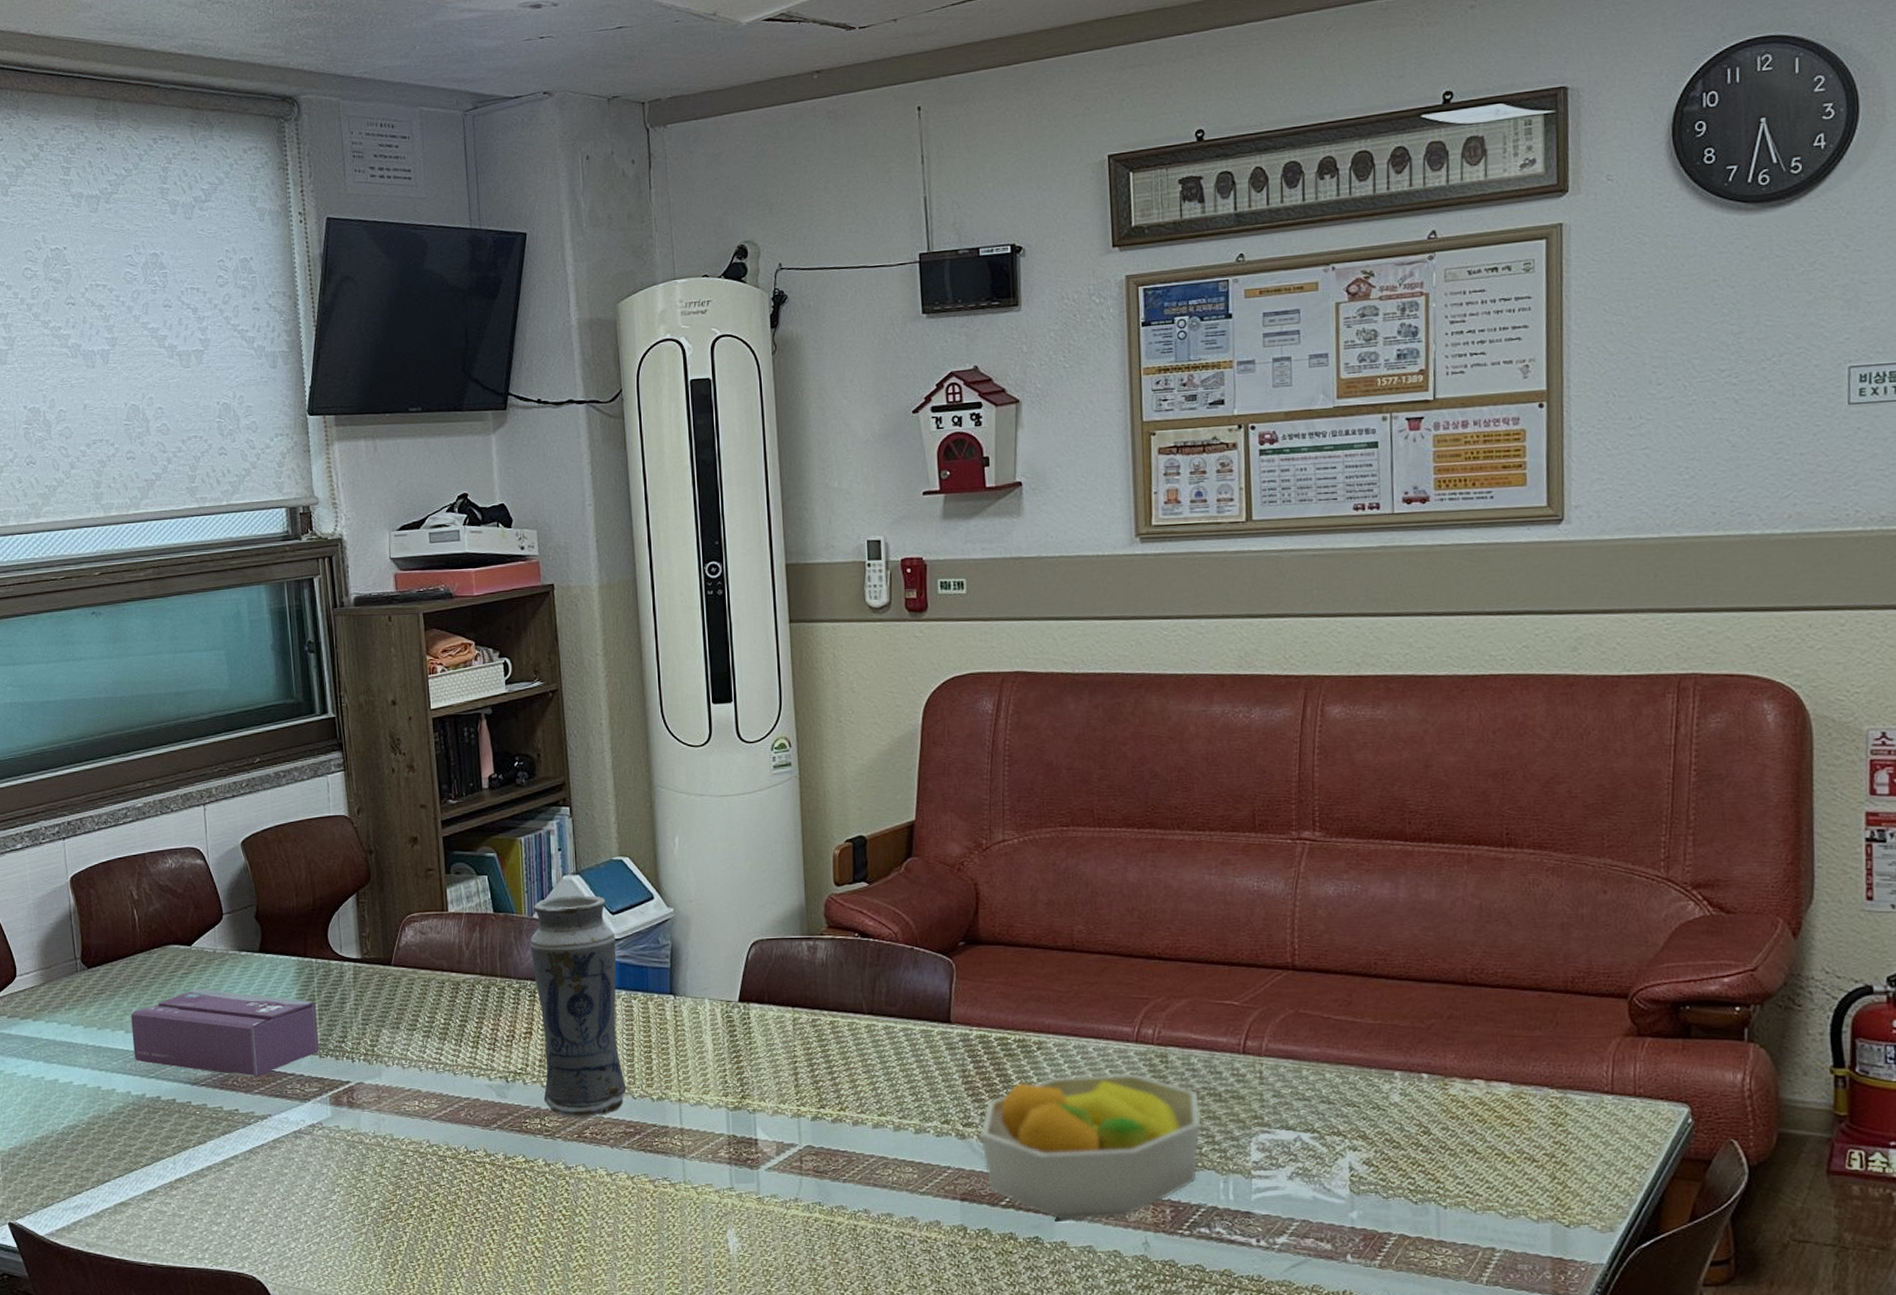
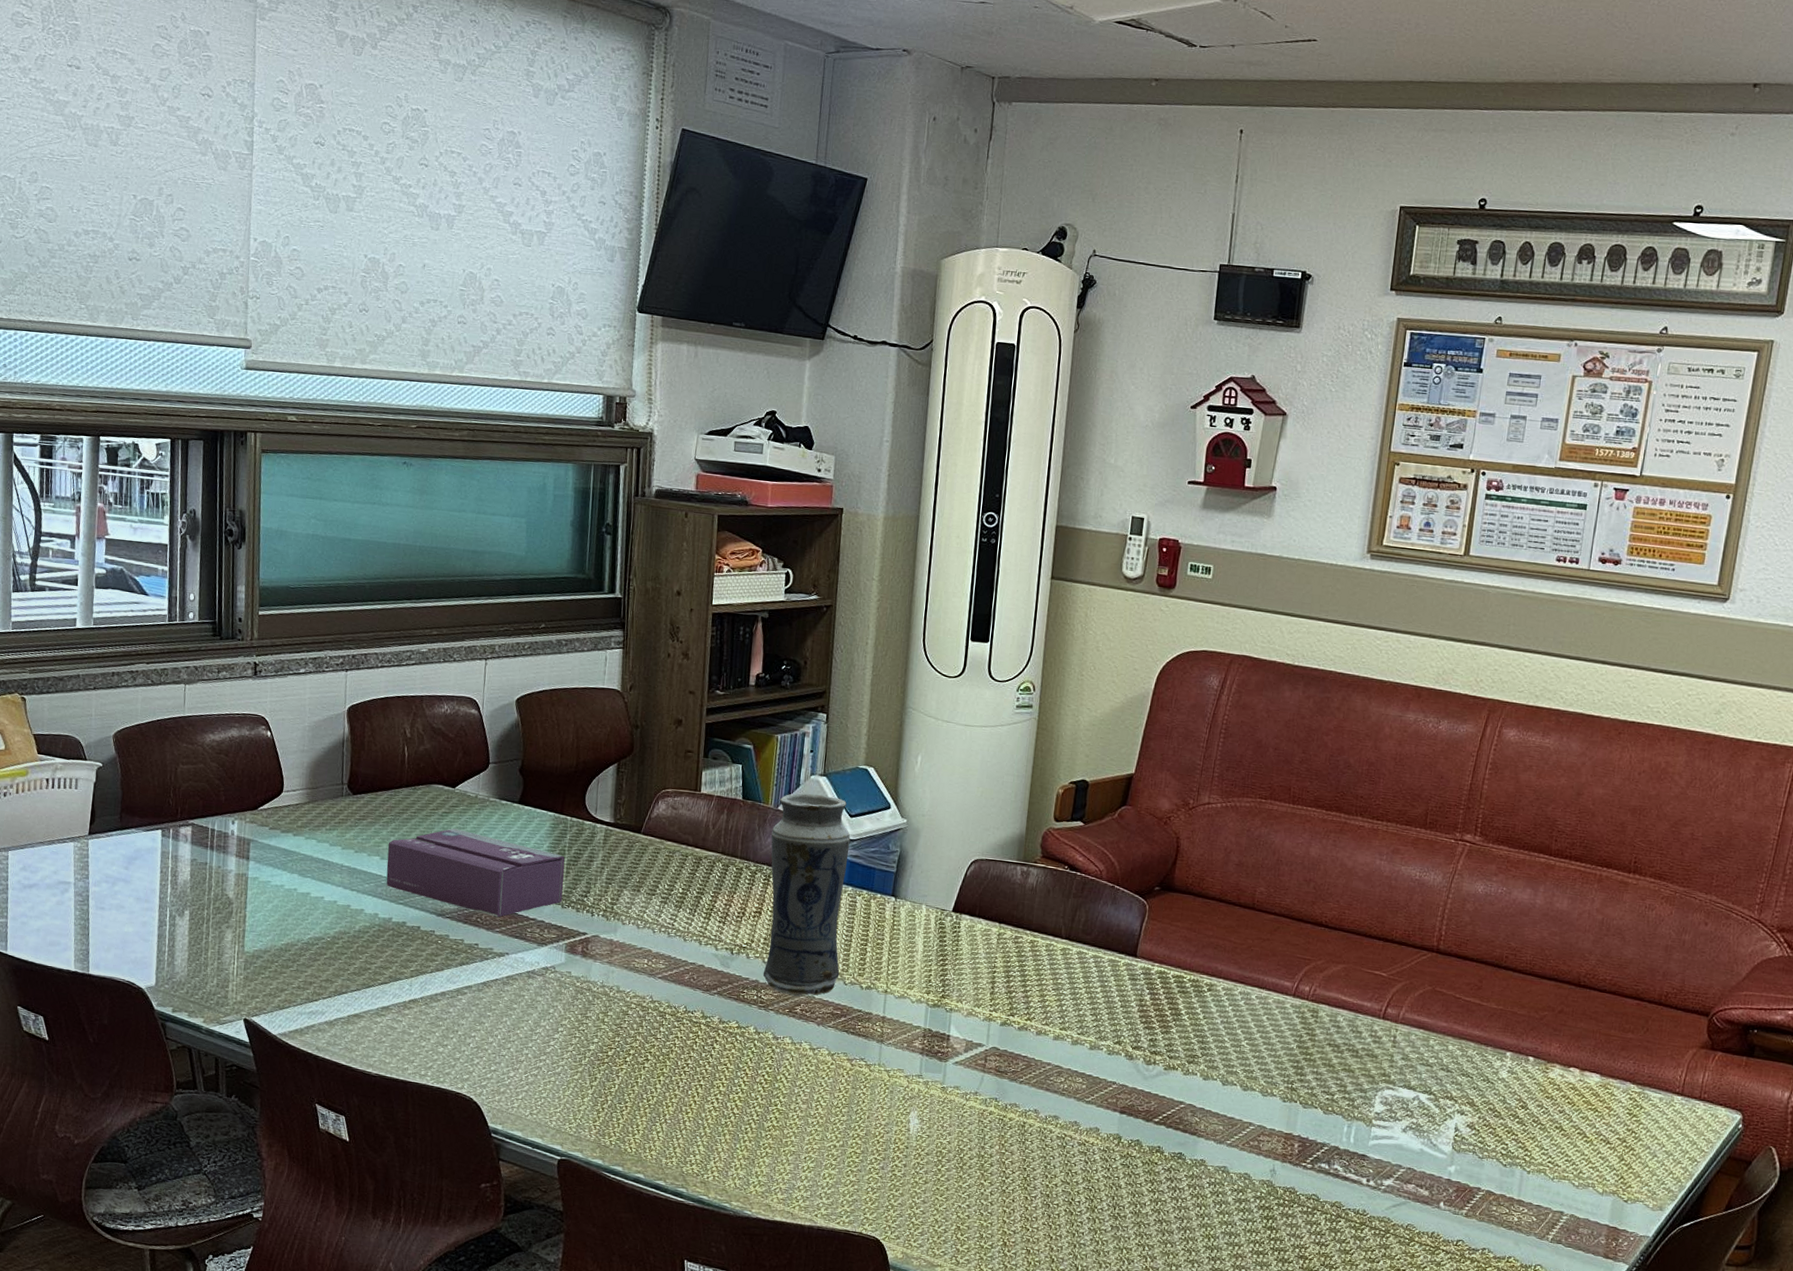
fruit bowl: present [979,1073,1201,1220] -> none [1145,1016,1339,1146]

